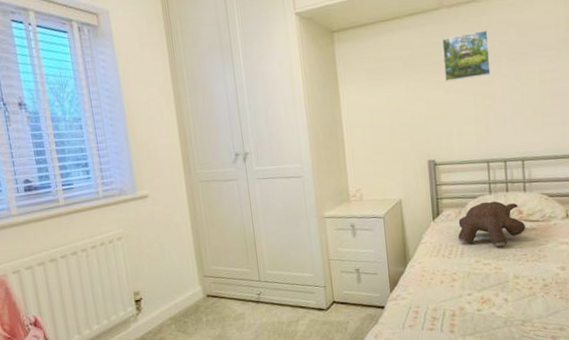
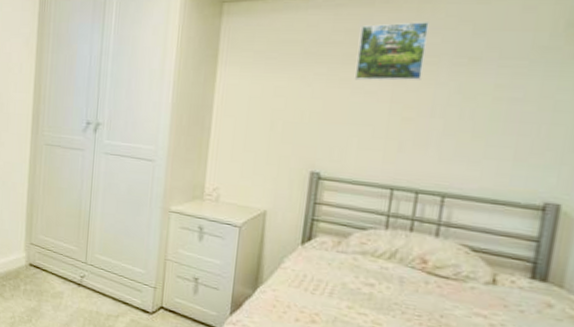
teddy bear: present [458,201,525,247] -> none [330,237,428,298]

